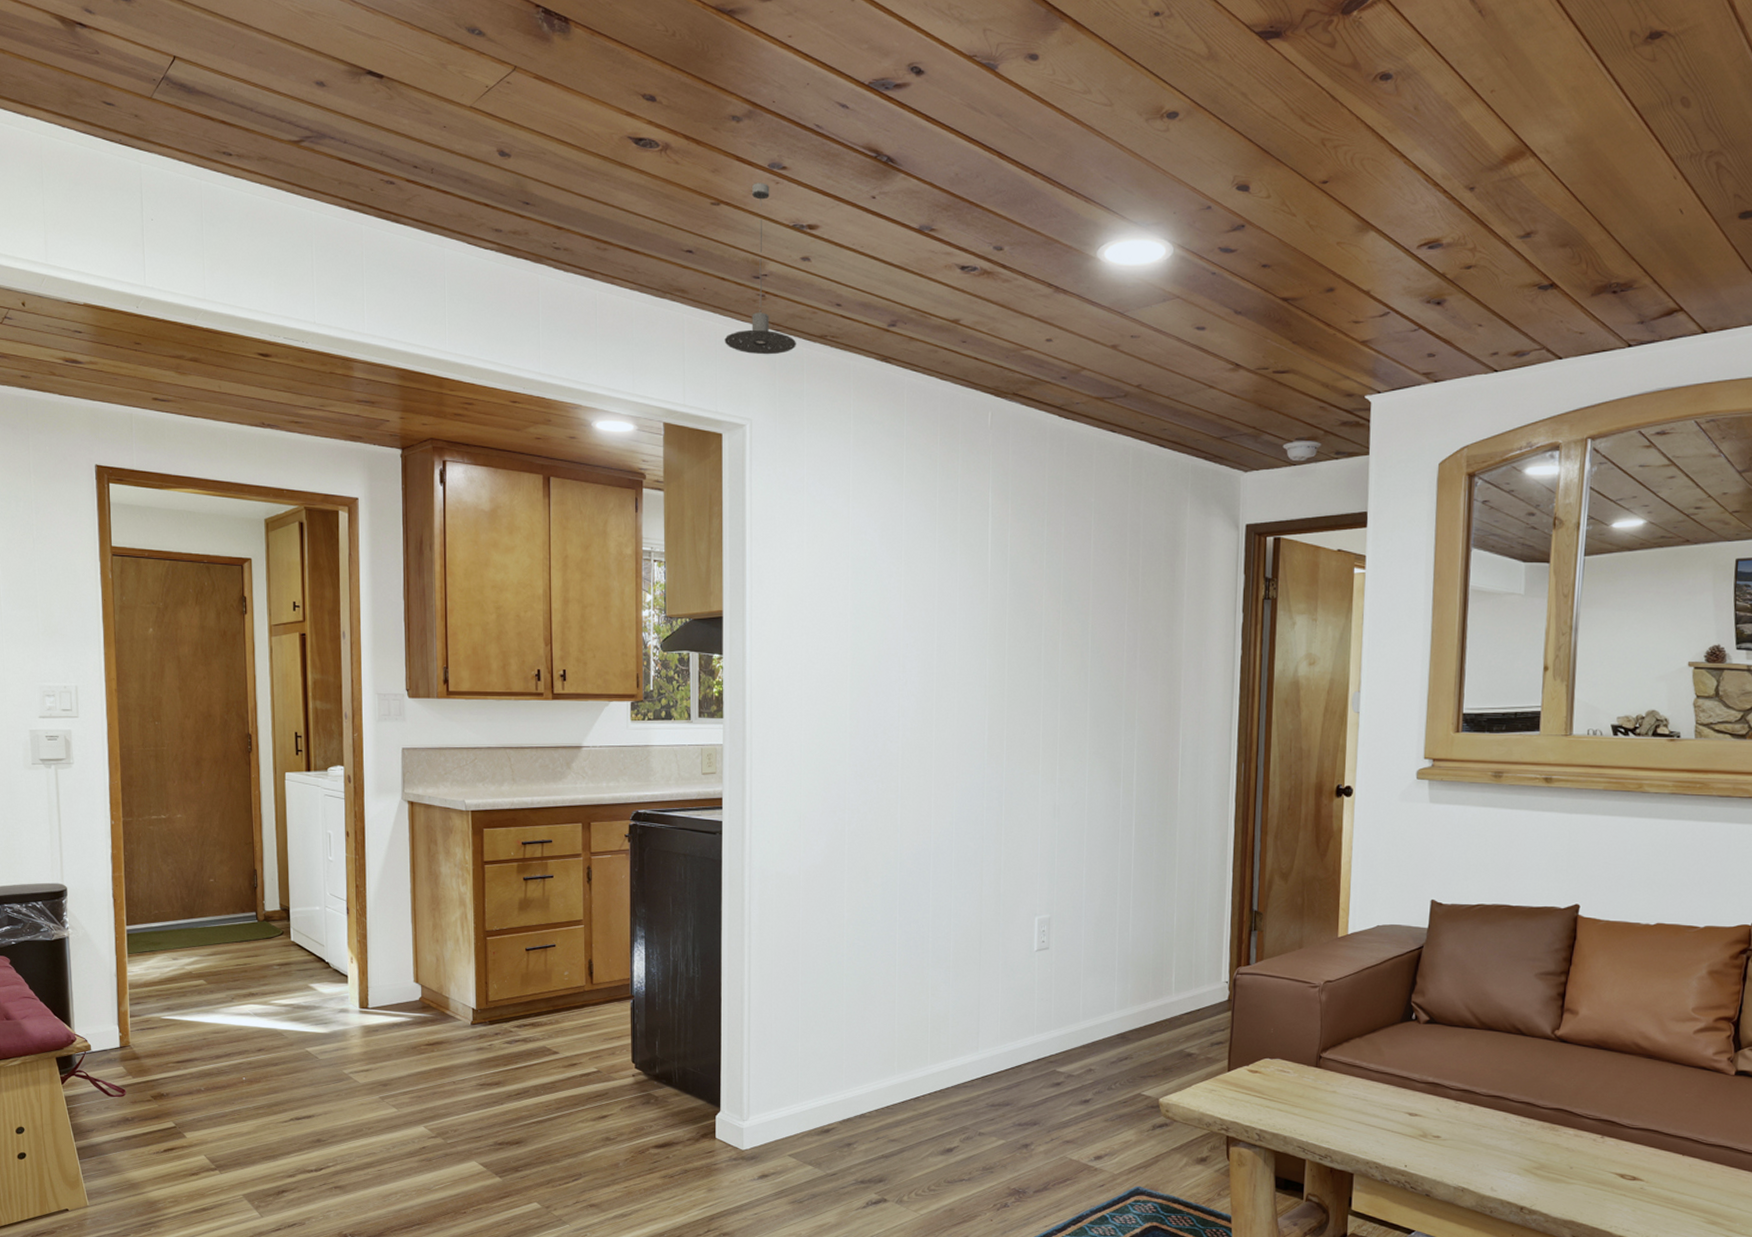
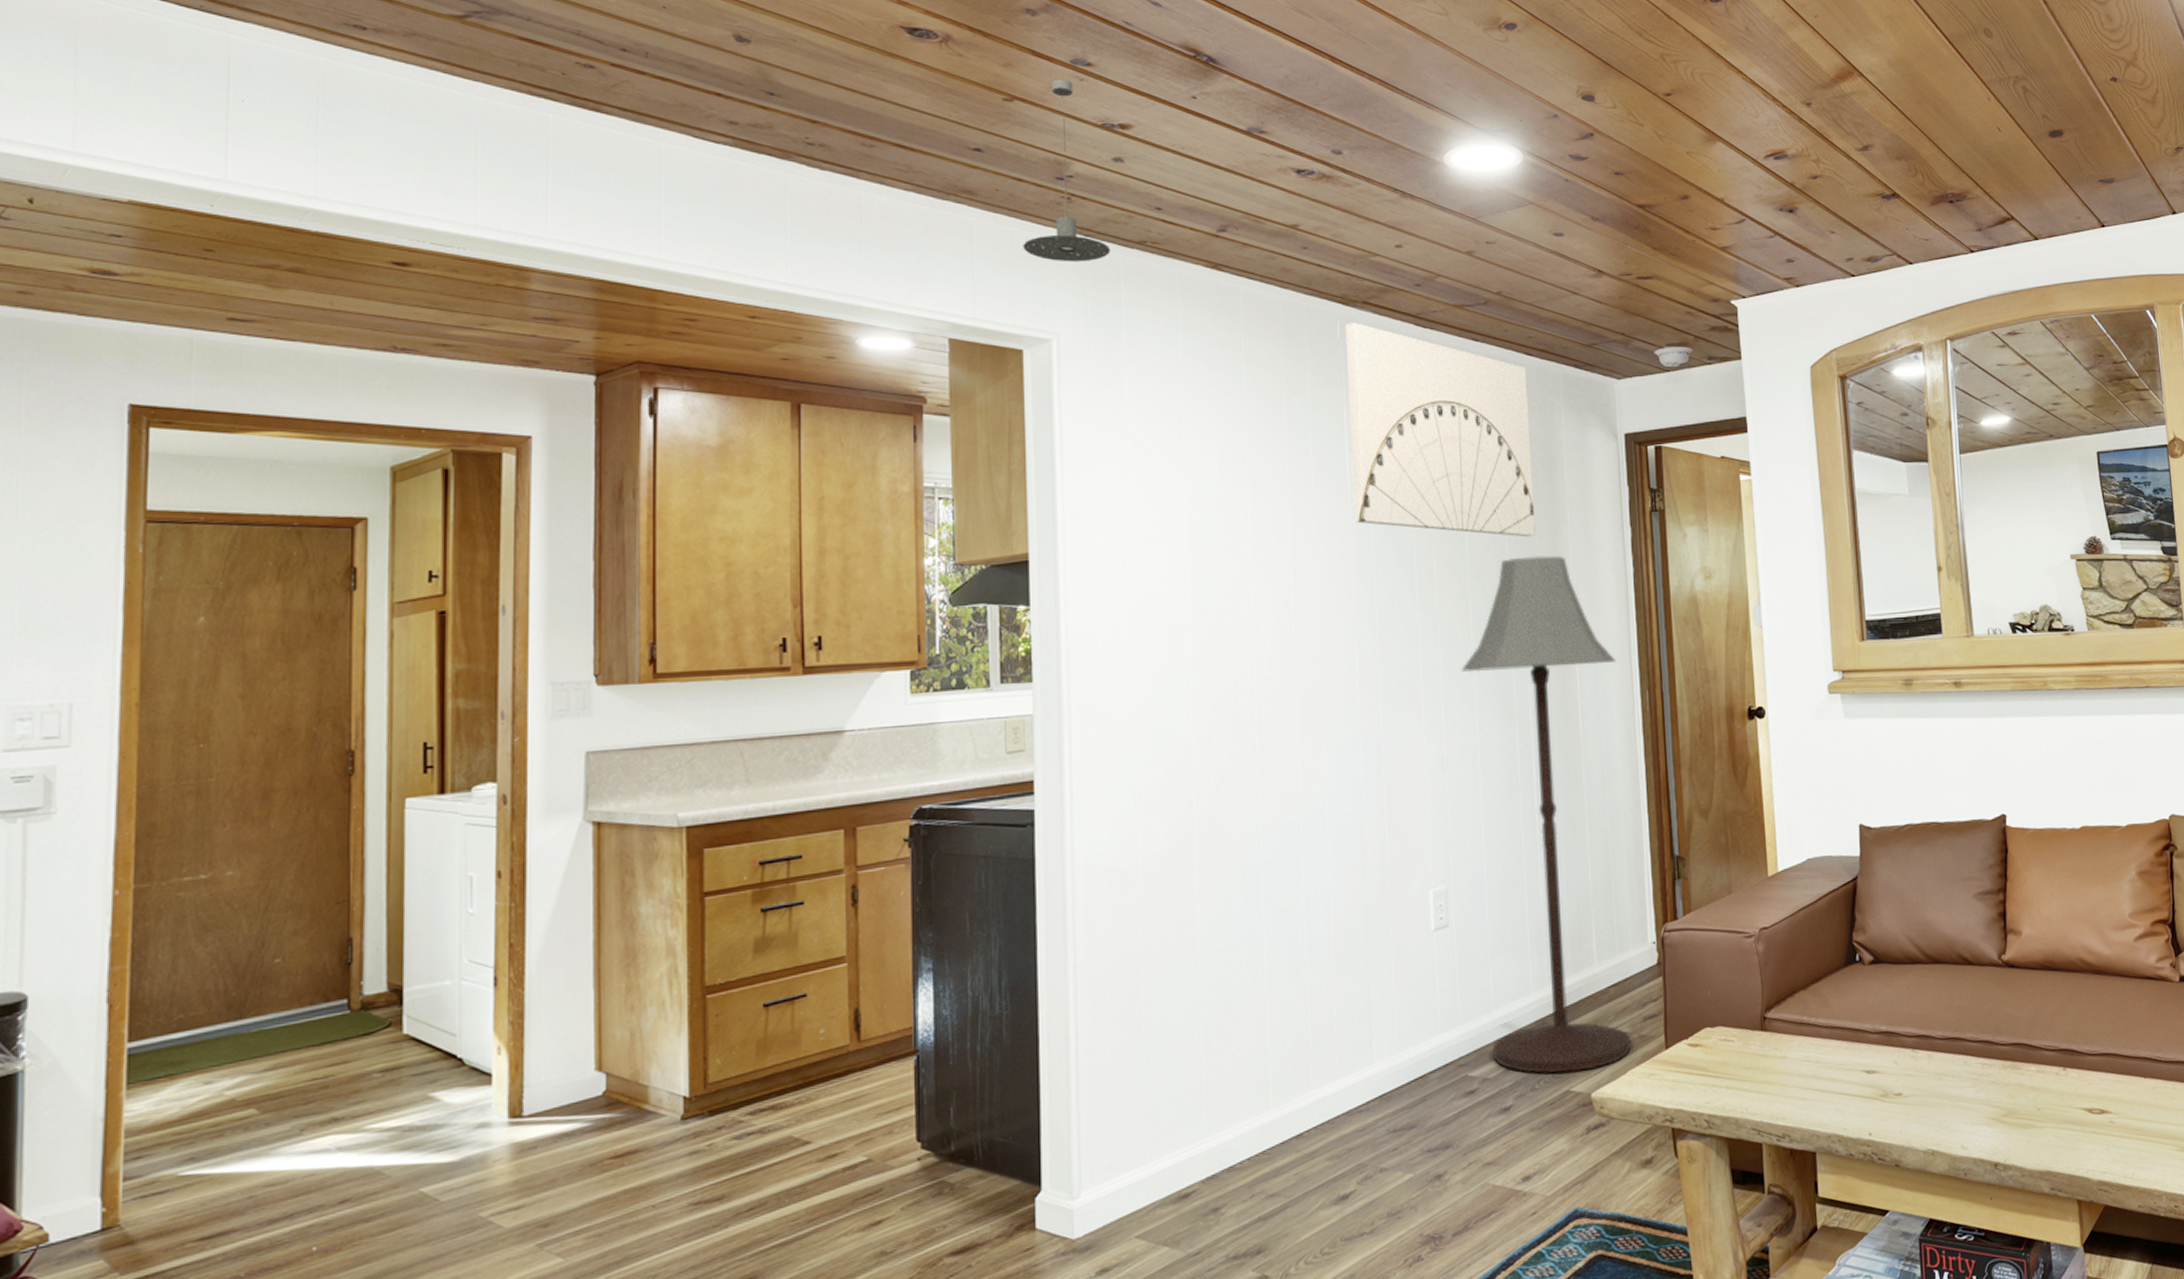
wall art: none [992,413,1158,618] -> present [1345,322,1536,537]
floor lamp: none [1077,635,1217,1080] -> present [1461,555,1631,1074]

